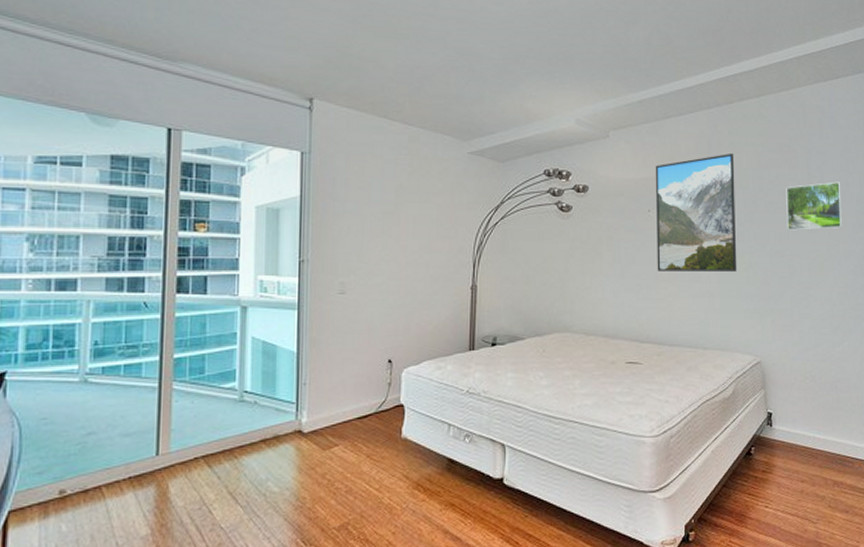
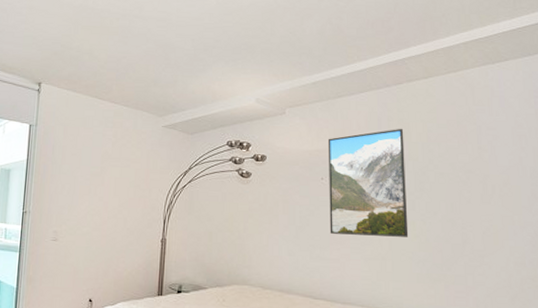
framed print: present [786,181,842,231] -> none [456,155,516,201]

